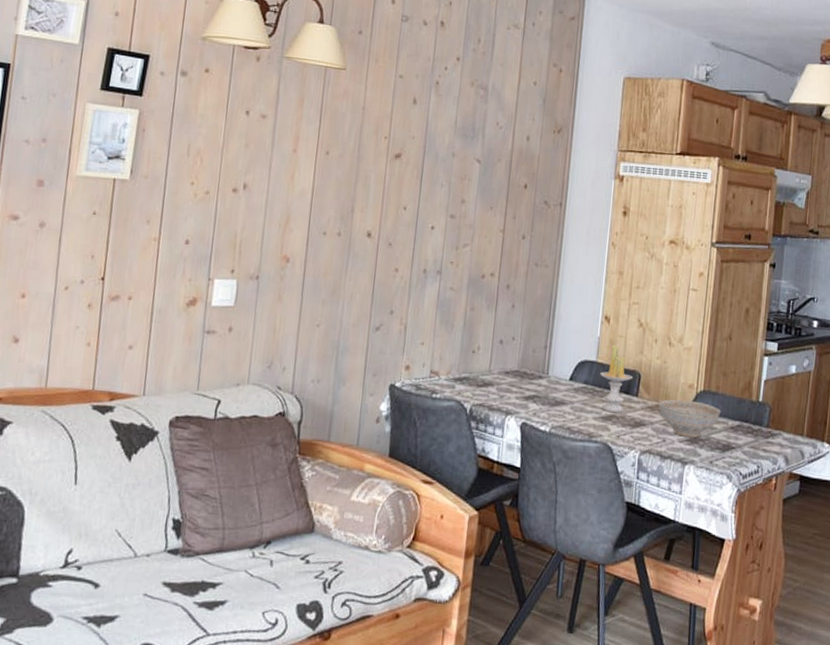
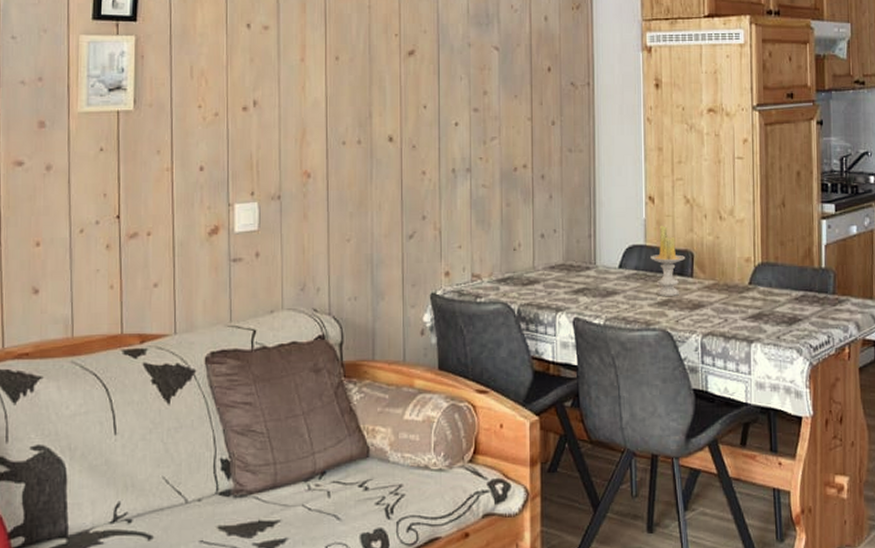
decorative bowl: present [658,399,721,438] -> none [715,275,783,314]

